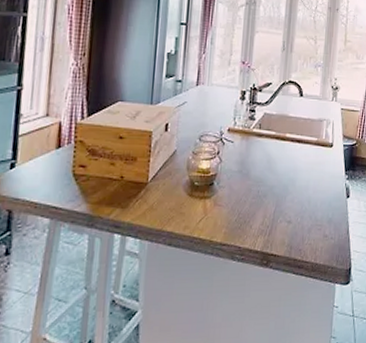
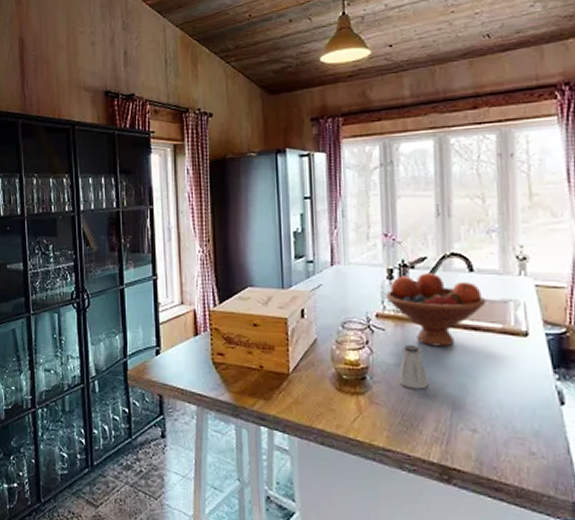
fruit bowl: none [237,96,309,156] -> present [385,273,486,347]
saltshaker: none [239,154,261,191] -> present [398,344,428,389]

